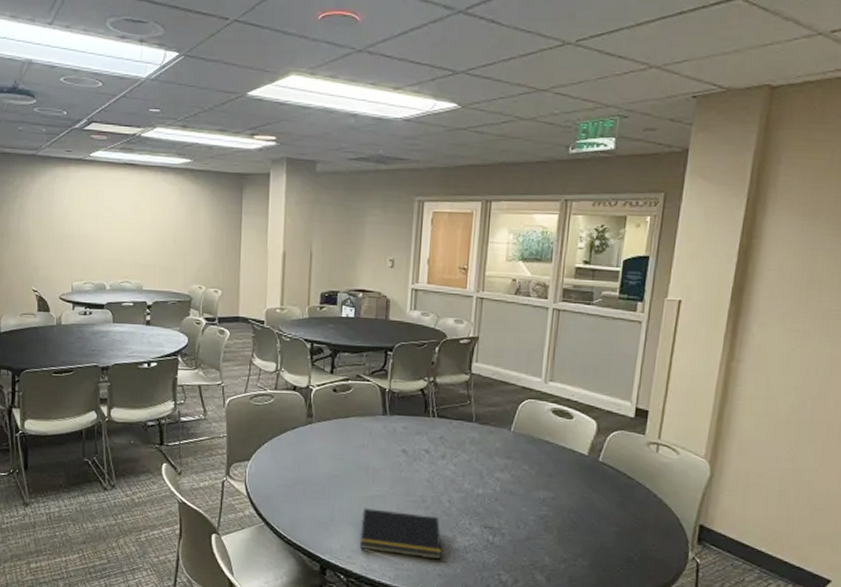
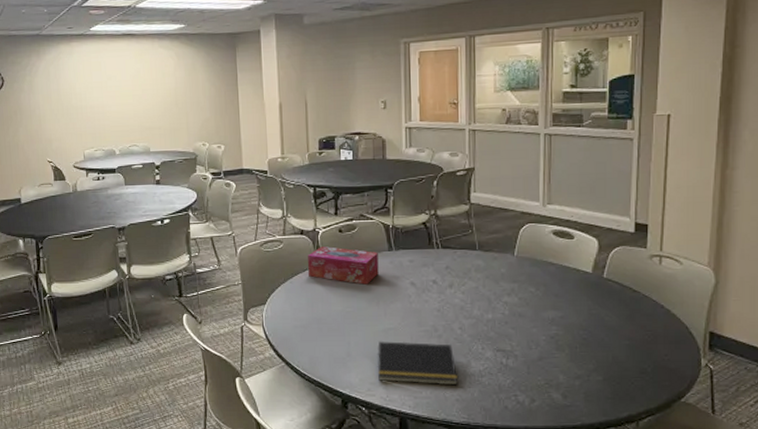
tissue box: none [298,405,372,448] -> present [308,246,379,285]

